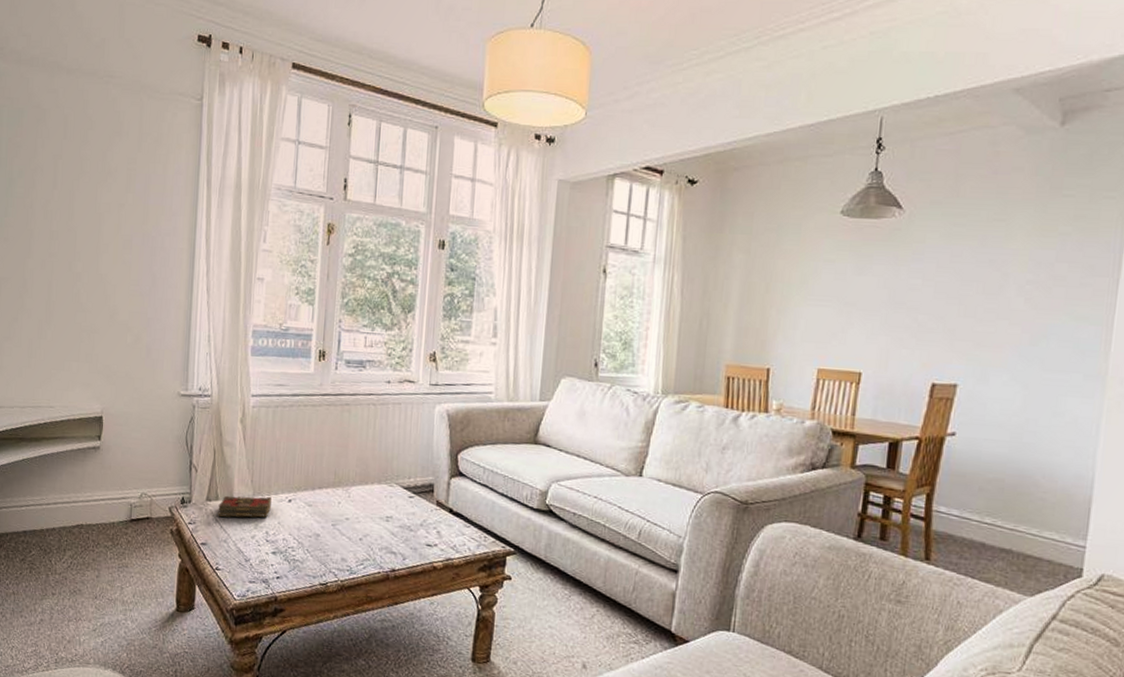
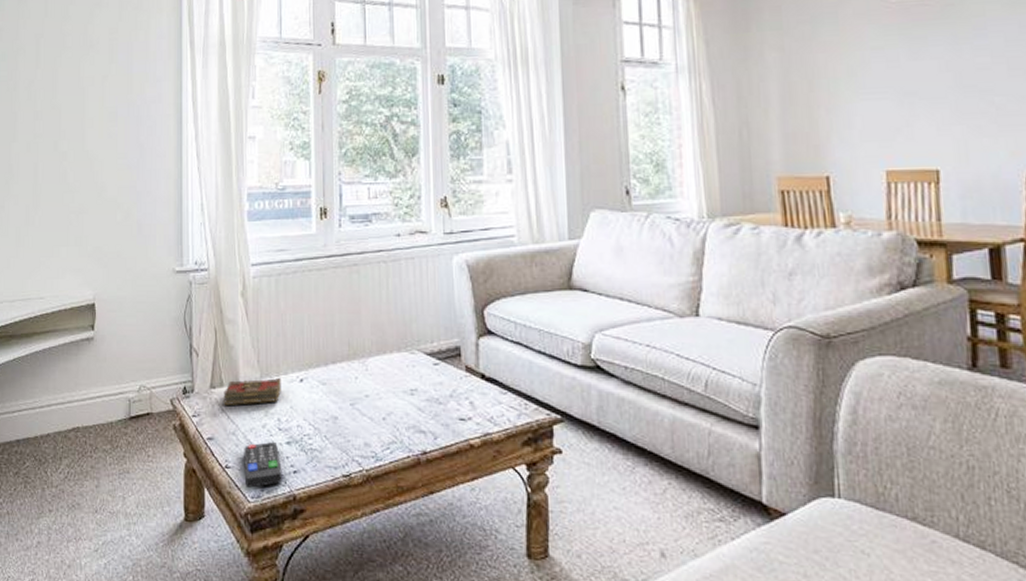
remote control: none [232,550,267,589] -> present [244,441,282,488]

